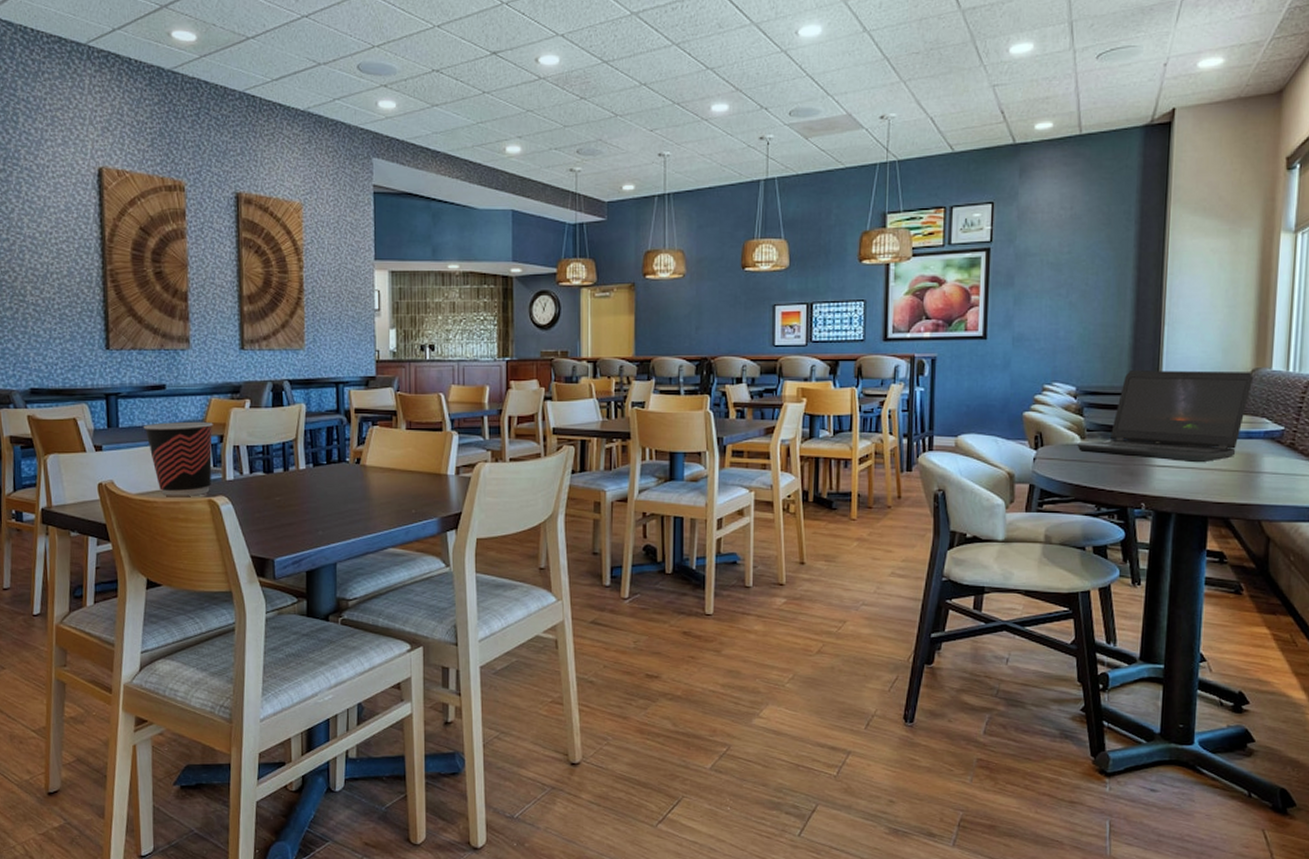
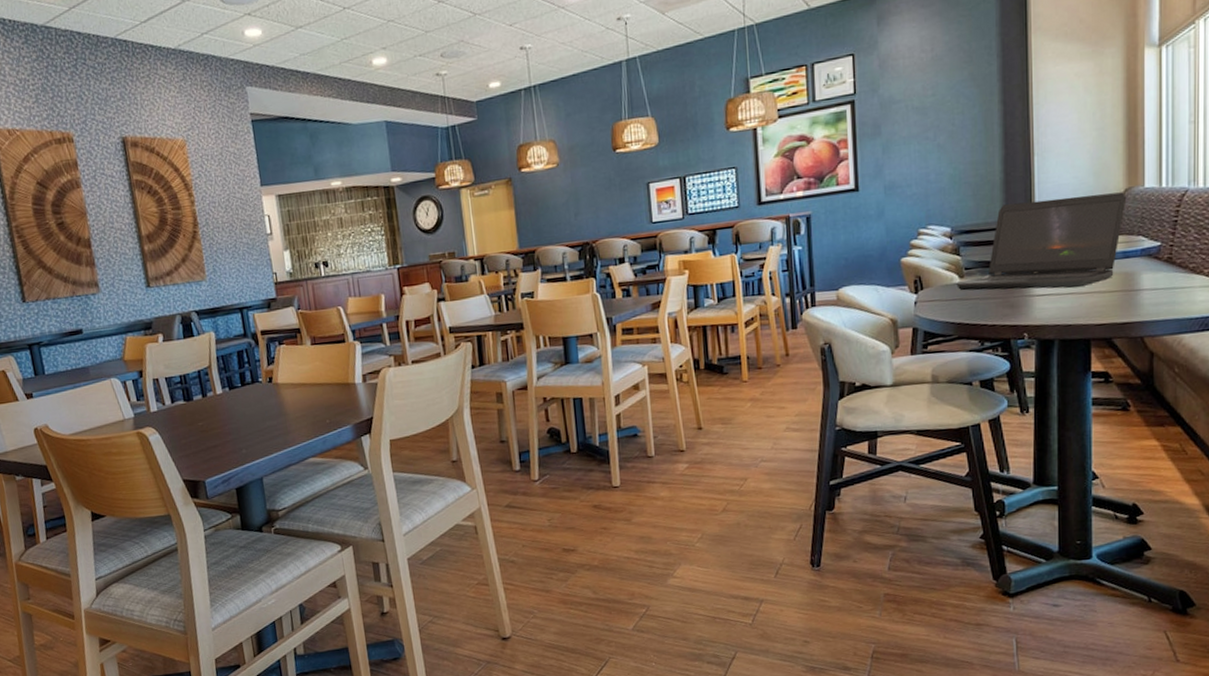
cup: present [143,421,213,497] -> none [67,360,138,434]

